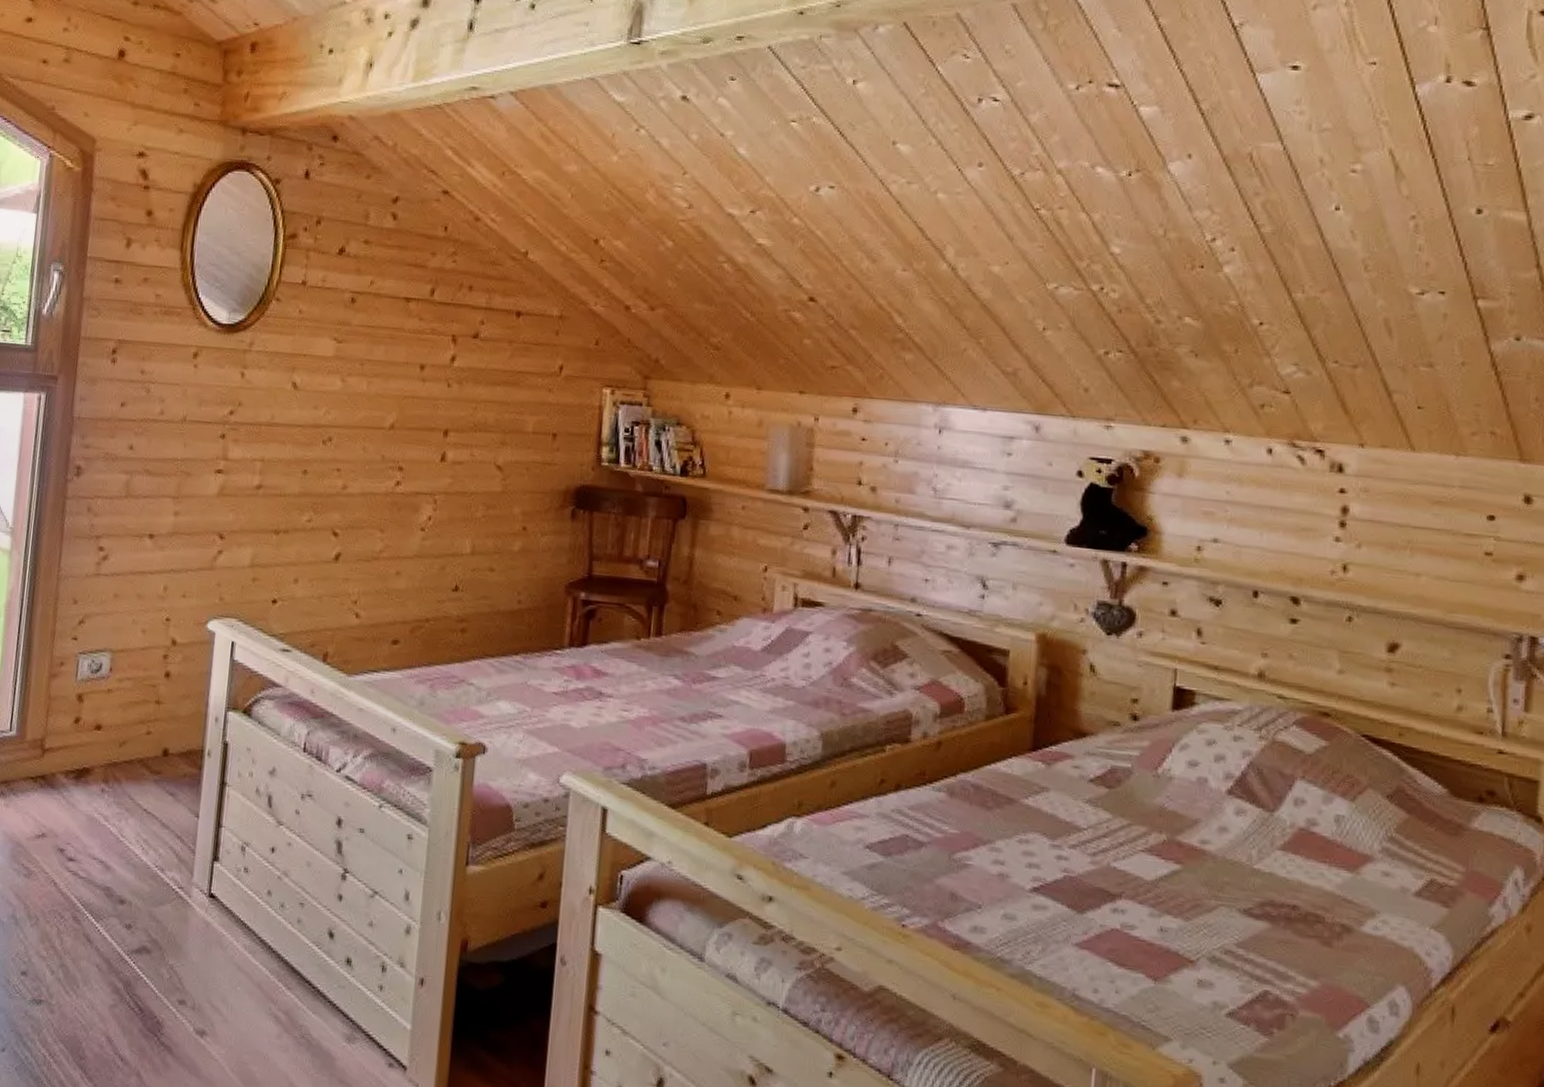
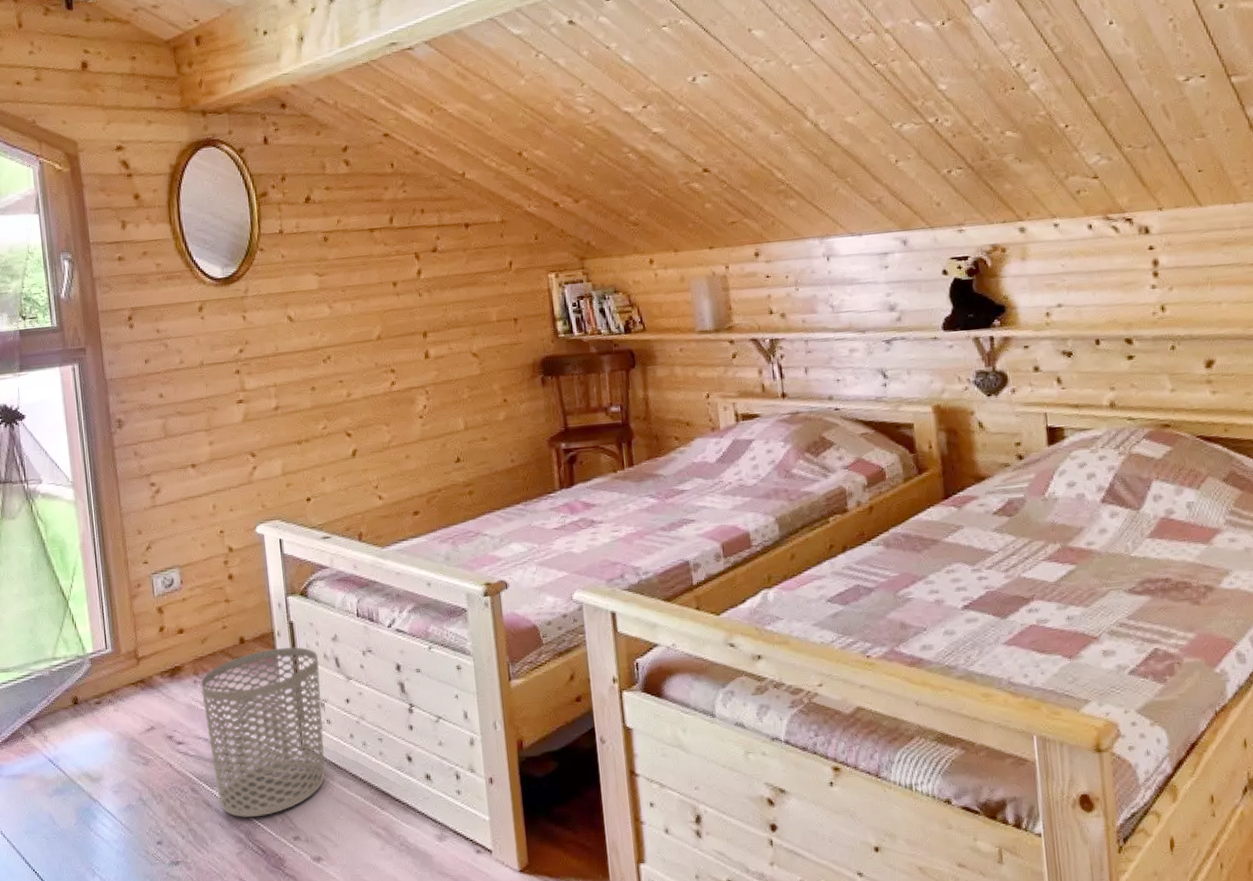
waste bin: none [102,769,249,968] -> present [201,646,326,818]

